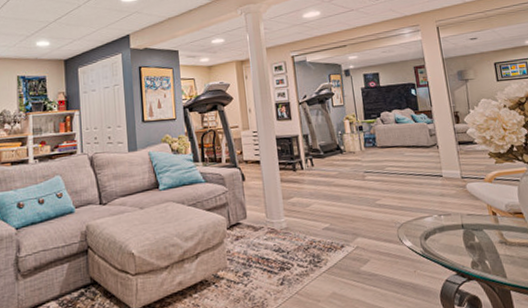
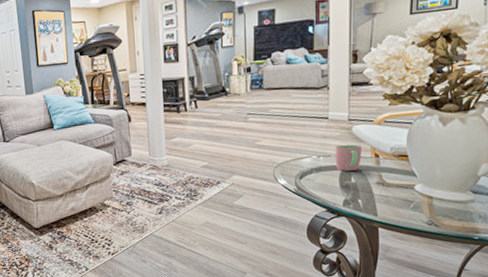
cup: none [453,202,481,231] -> present [335,144,362,171]

